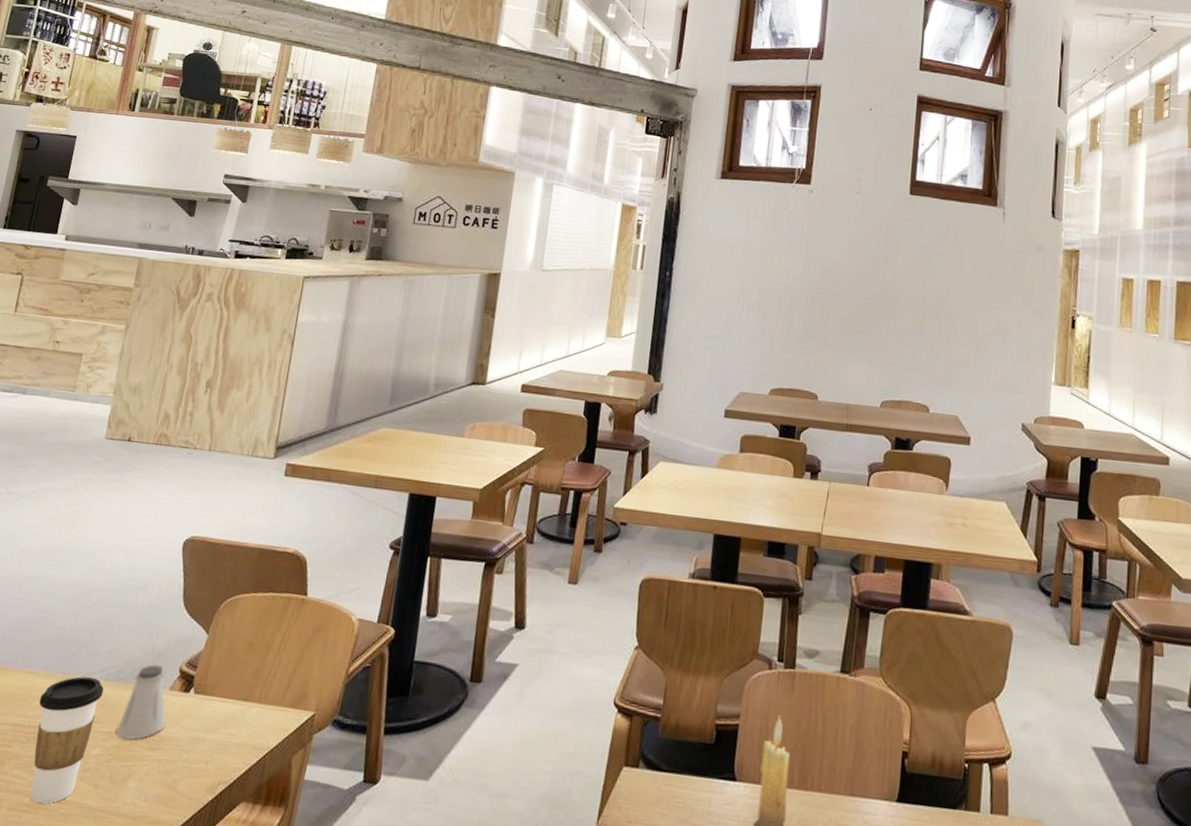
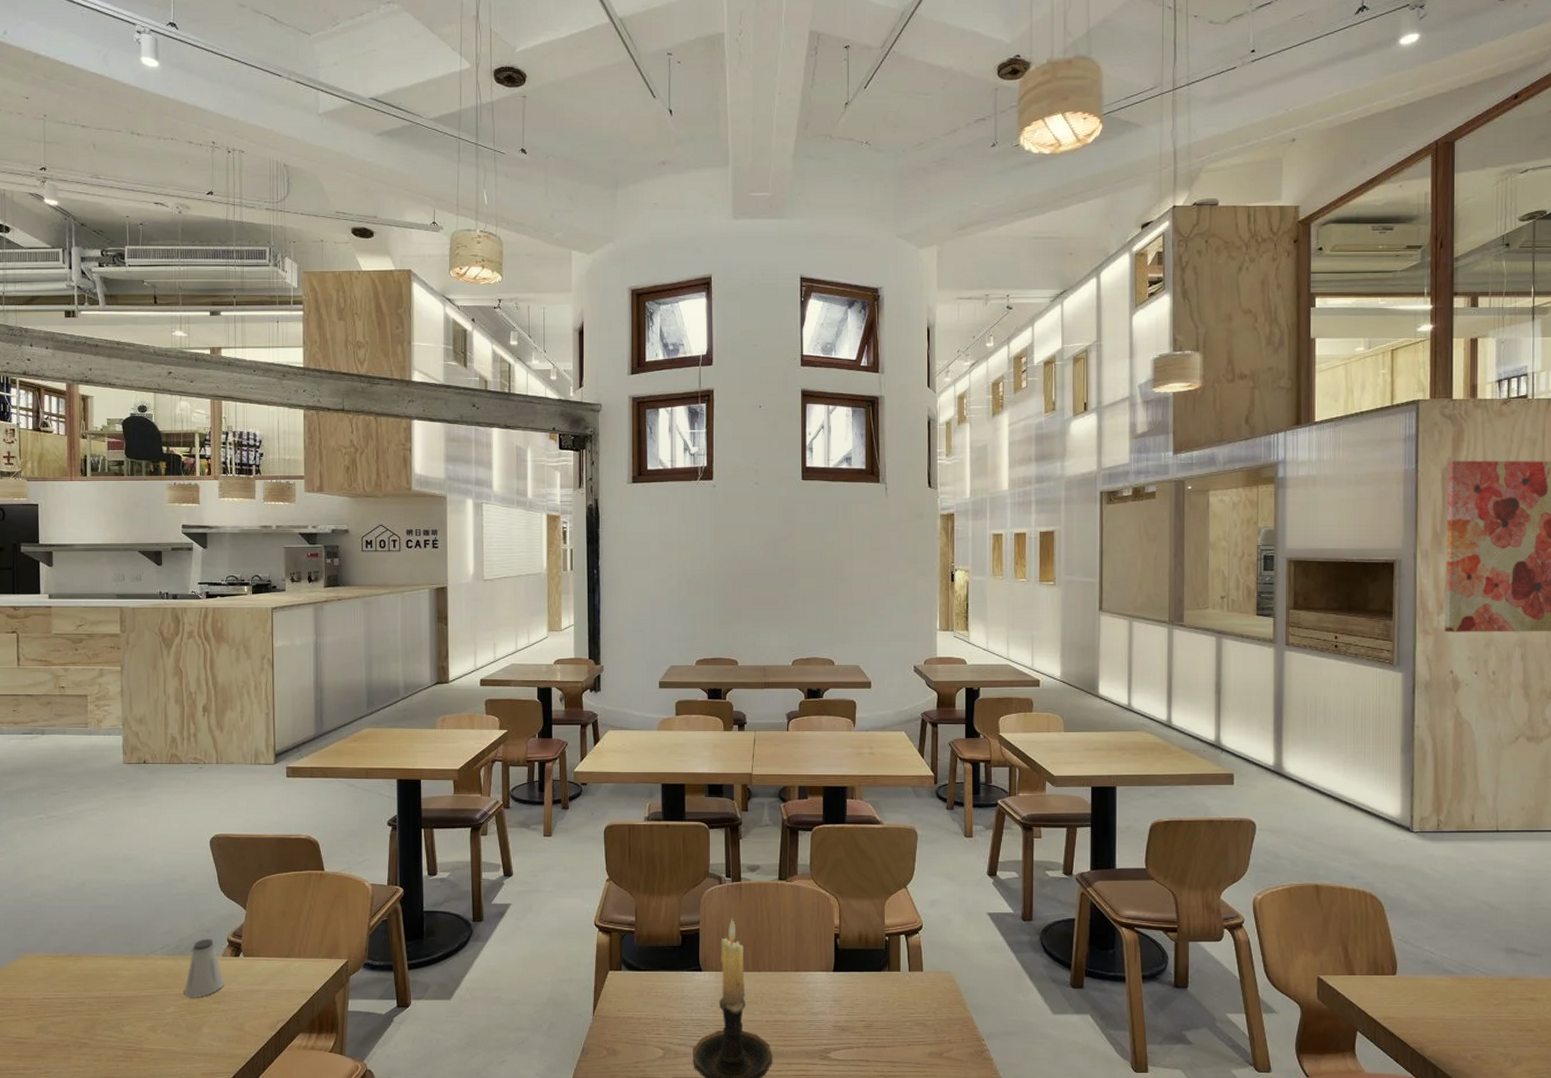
coffee cup: present [31,676,104,804] -> none [114,954,167,1053]

